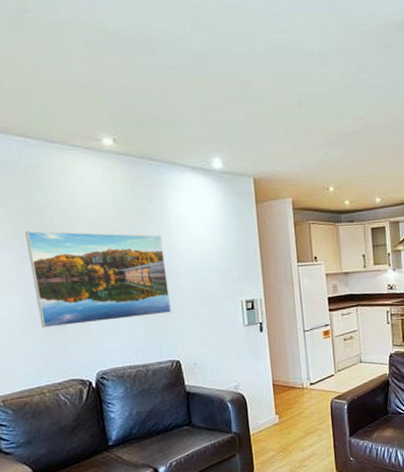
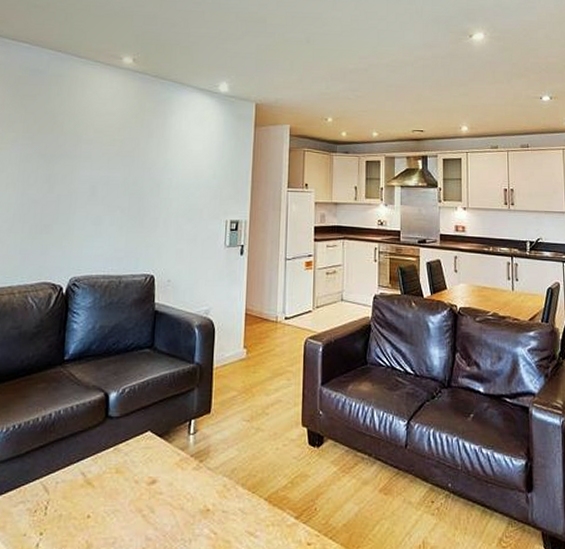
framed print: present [25,230,172,328] -> none [28,133,160,227]

